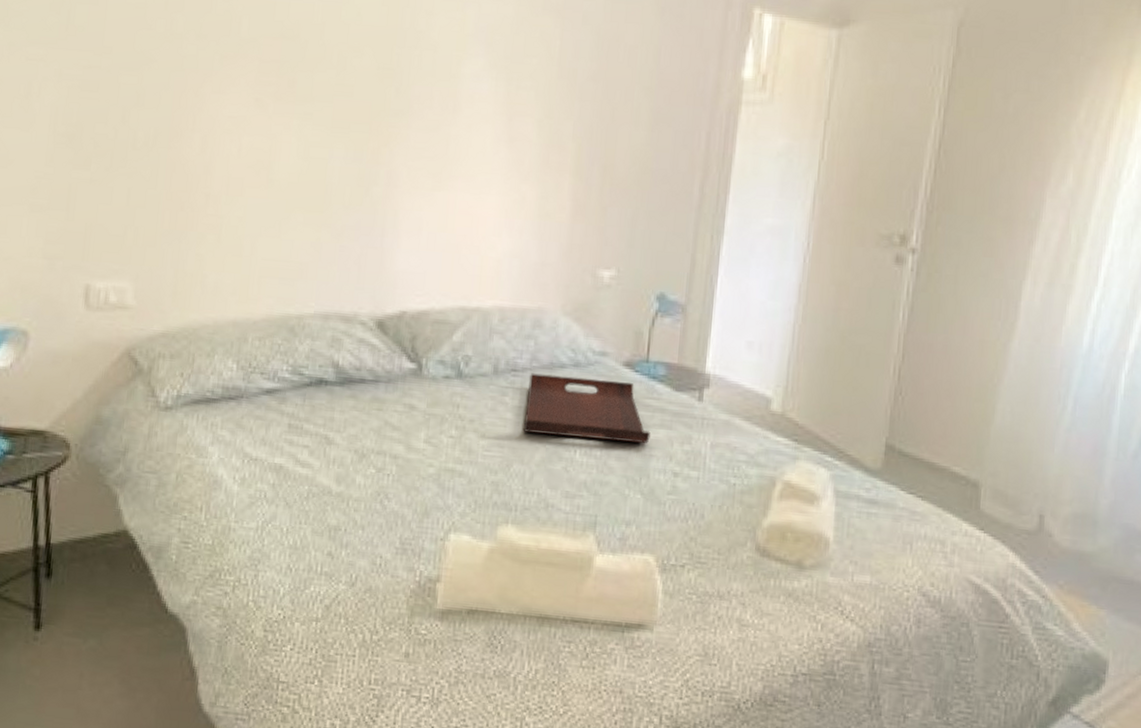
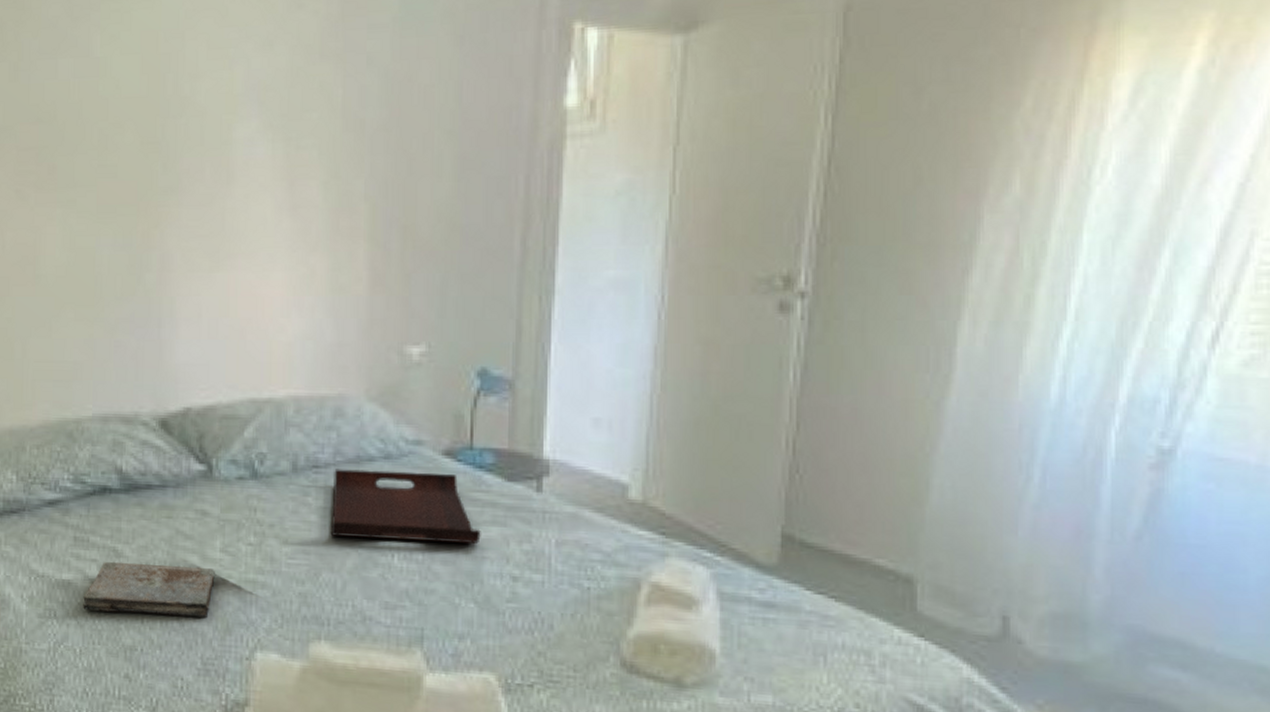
book: none [292,448,418,502] -> present [83,561,215,618]

